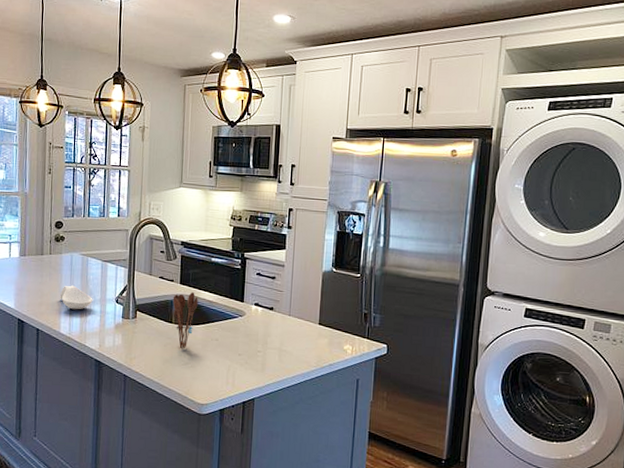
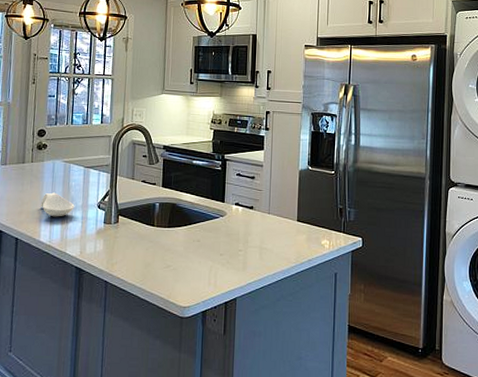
utensil holder: present [172,292,198,349] -> none [154,194,180,252]

